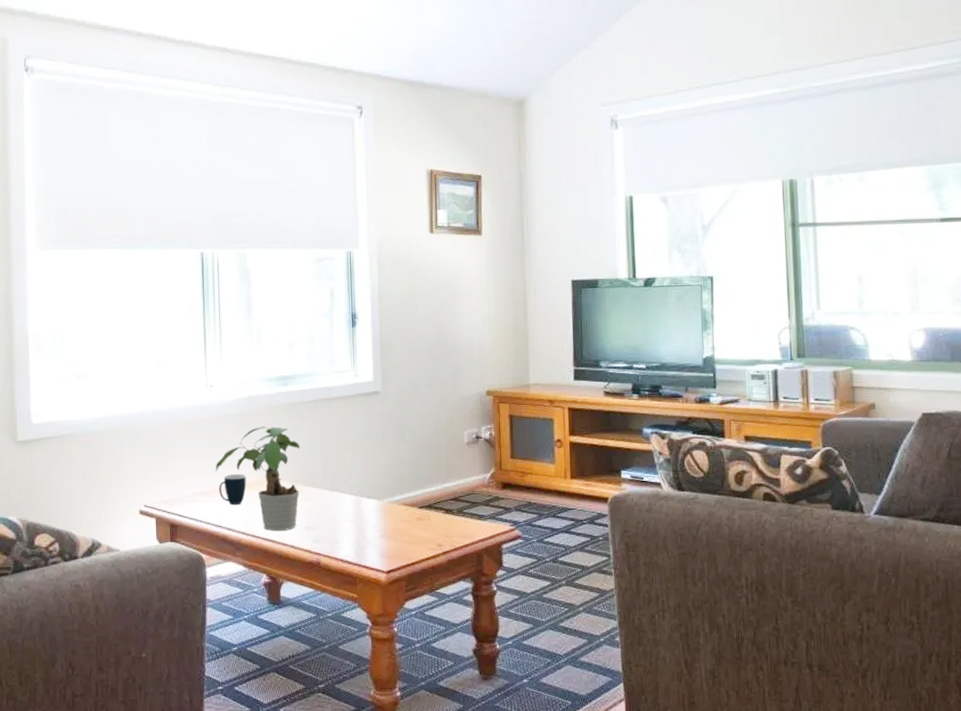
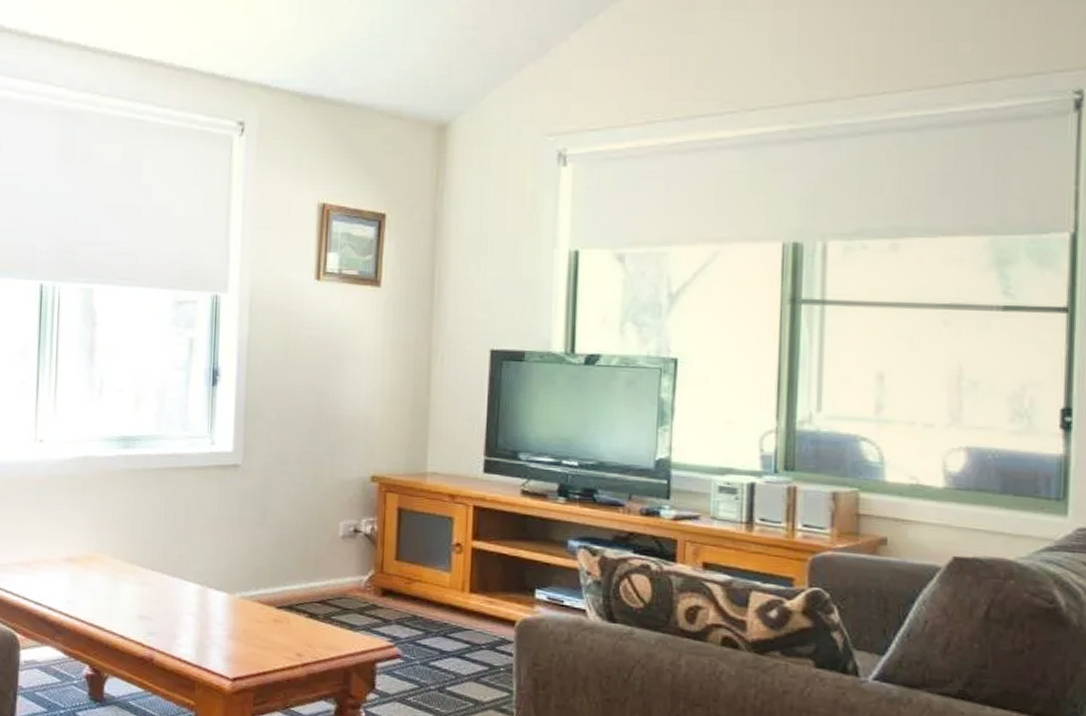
potted plant: present [215,426,300,532] -> none [39,492,140,618]
mug: present [218,474,247,505] -> none [40,545,74,582]

